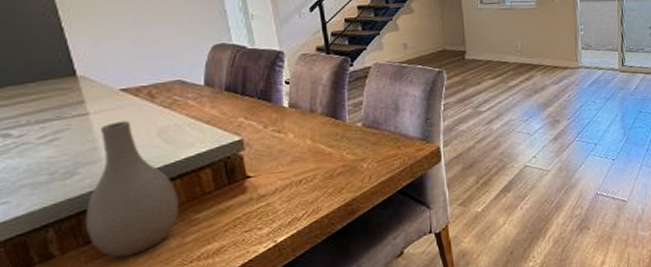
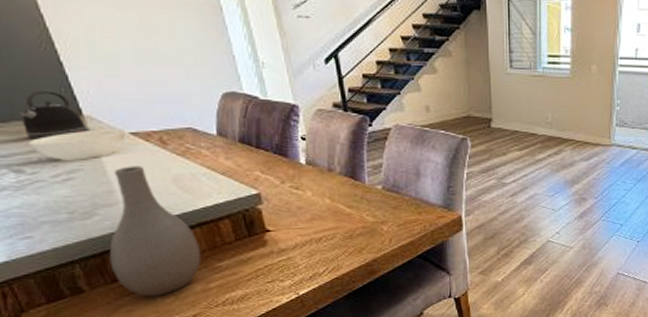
kettle: none [15,53,80,103] -> present [20,89,88,139]
bowl: none [19,86,115,123] -> present [27,129,126,162]

